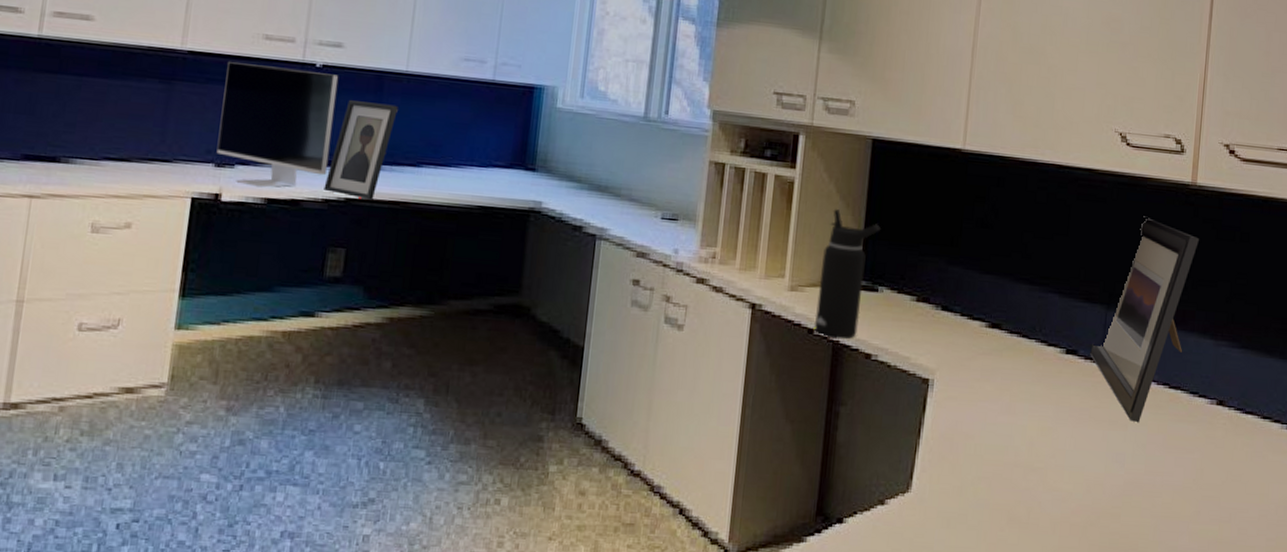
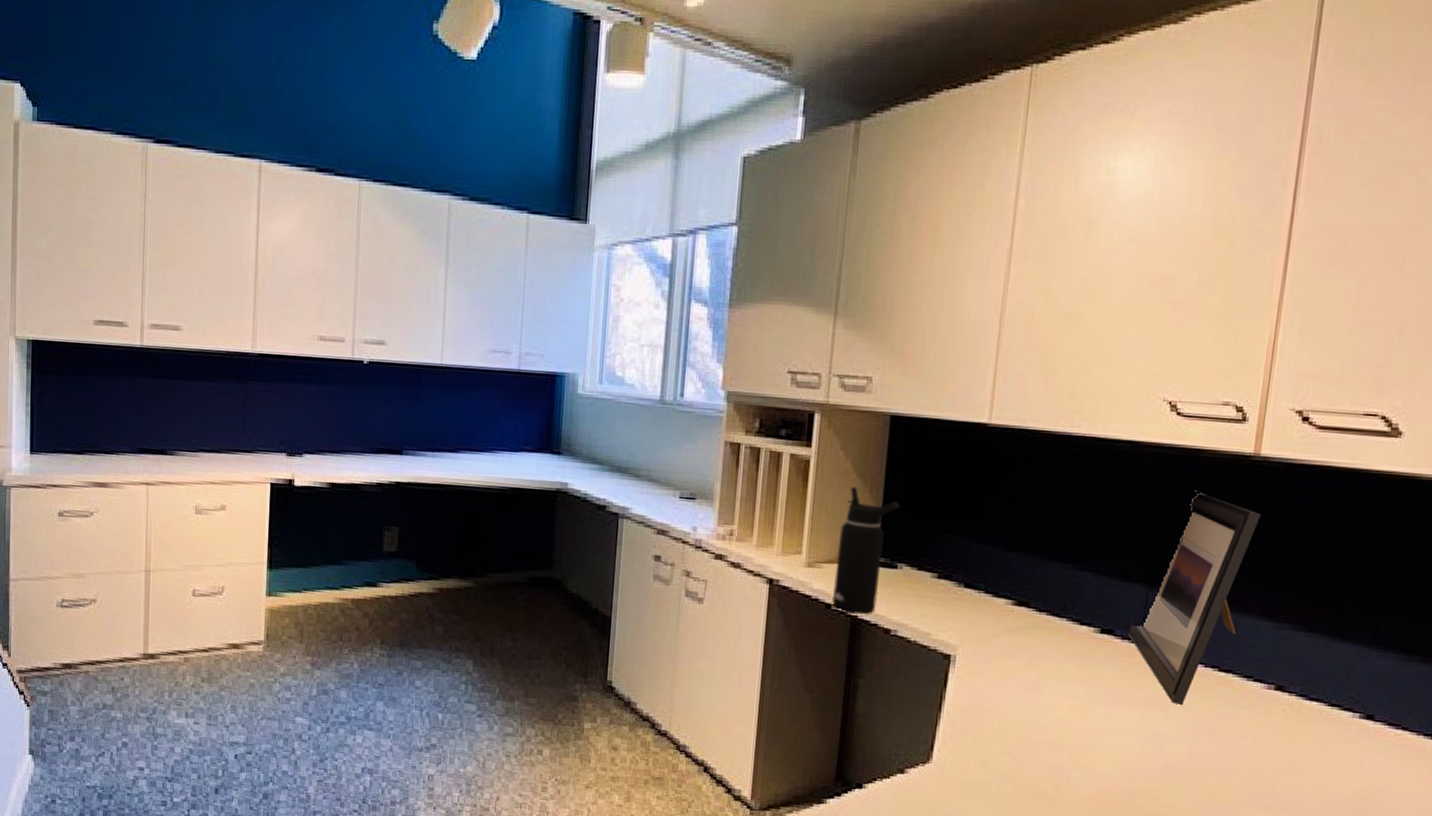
monitor: present [216,62,338,188] -> none [287,362,382,474]
picture frame: present [323,100,398,200] -> none [377,393,436,484]

